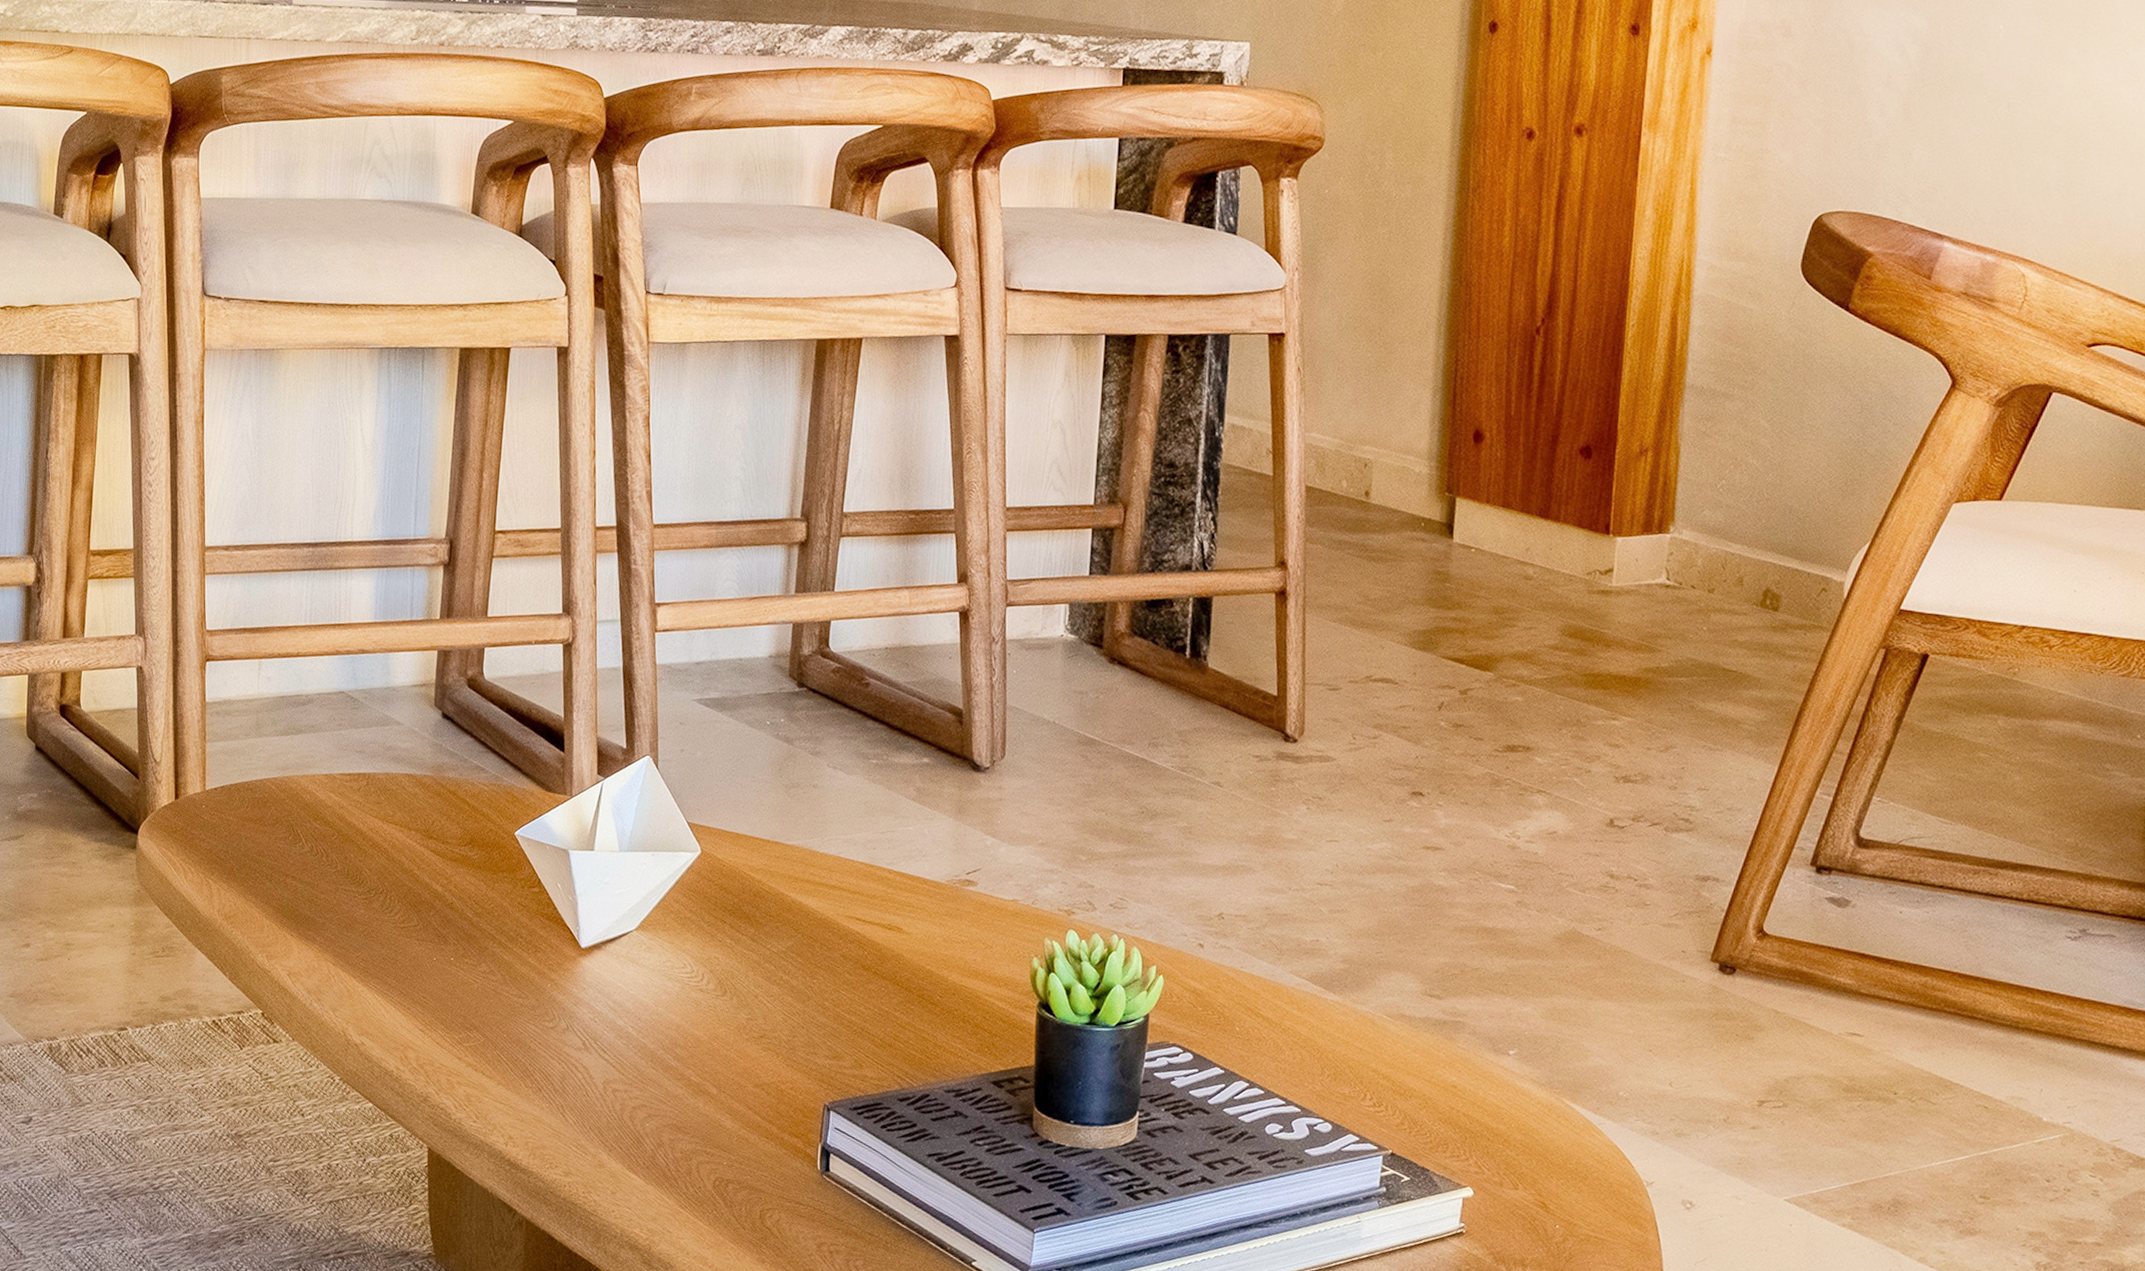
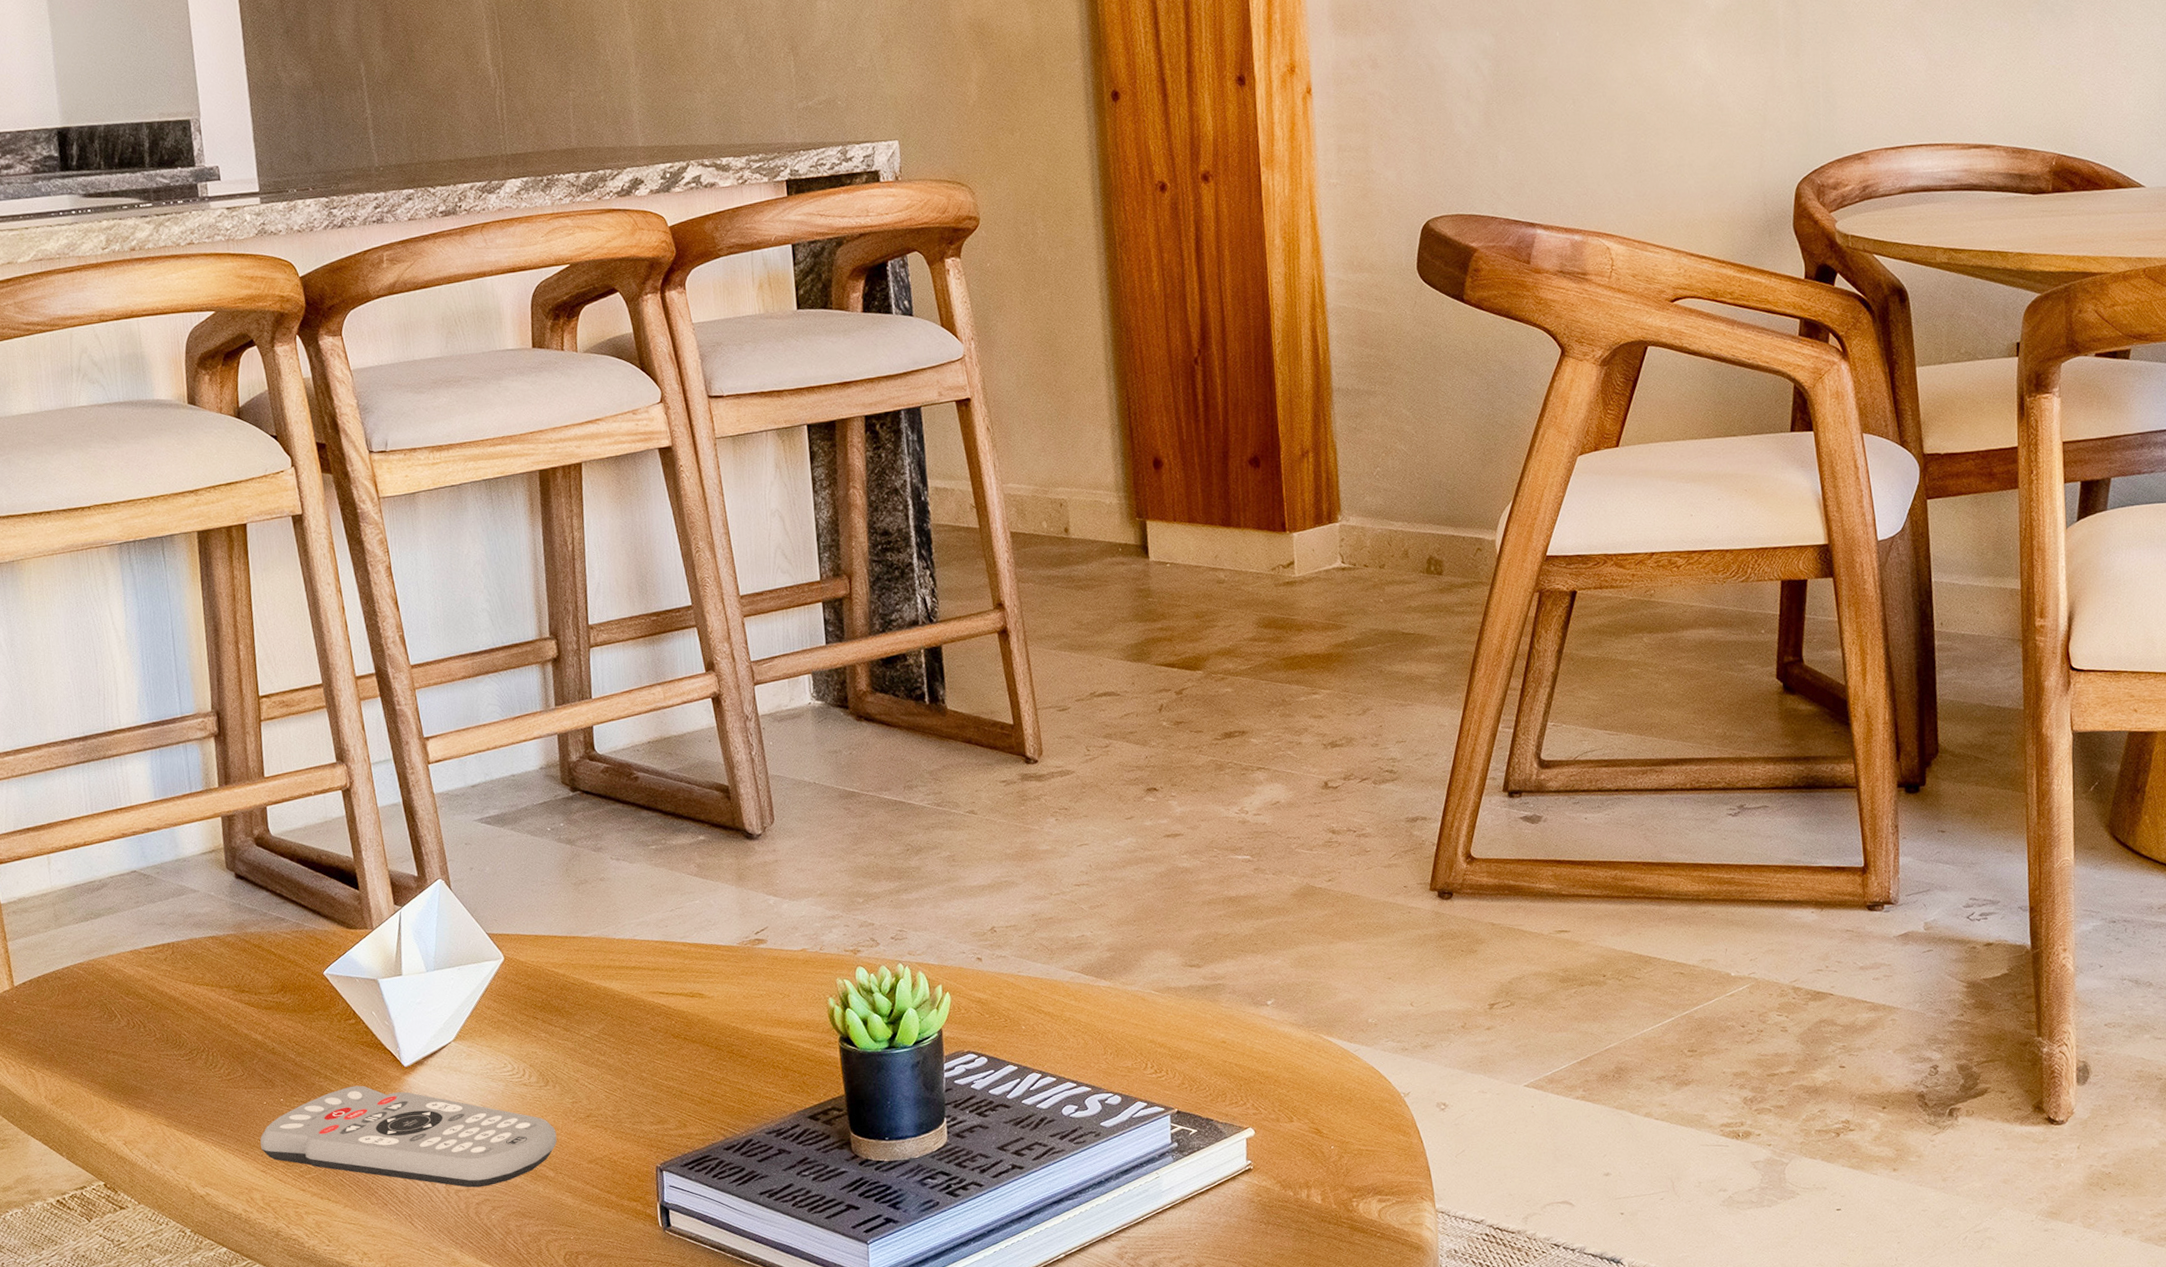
remote control: none [423,958,726,1091] -> present [260,1085,557,1188]

